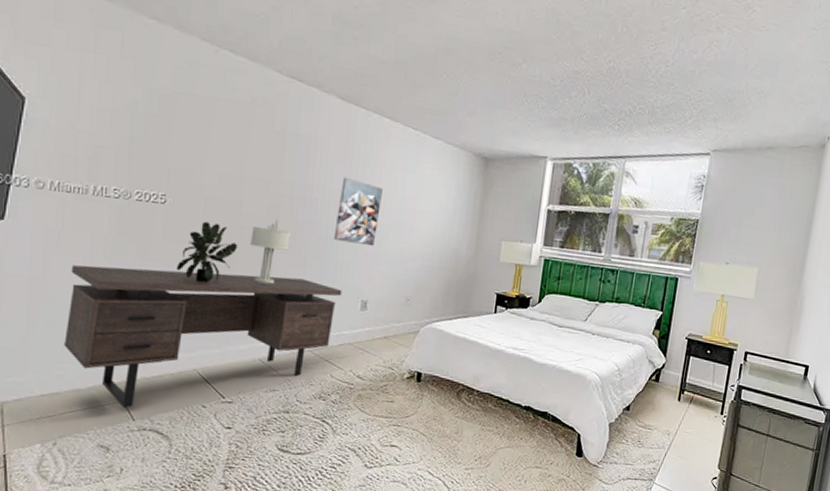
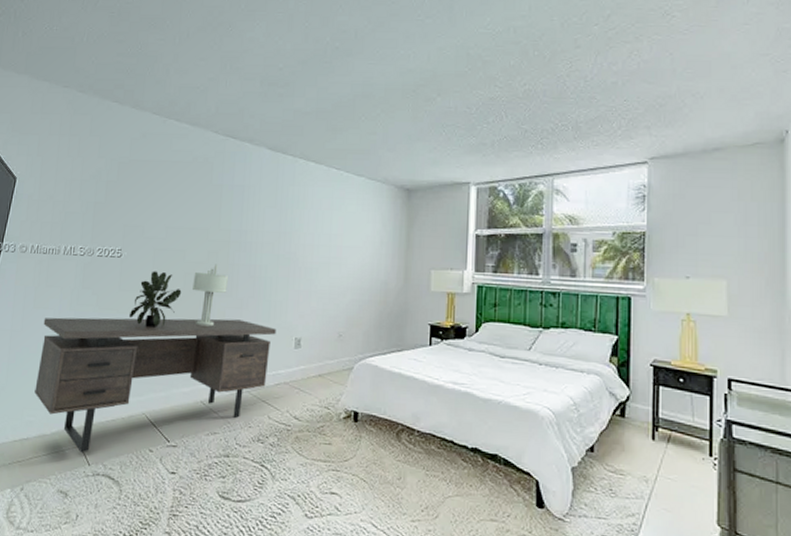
wall art: present [333,177,383,247] -> none [267,220,311,284]

